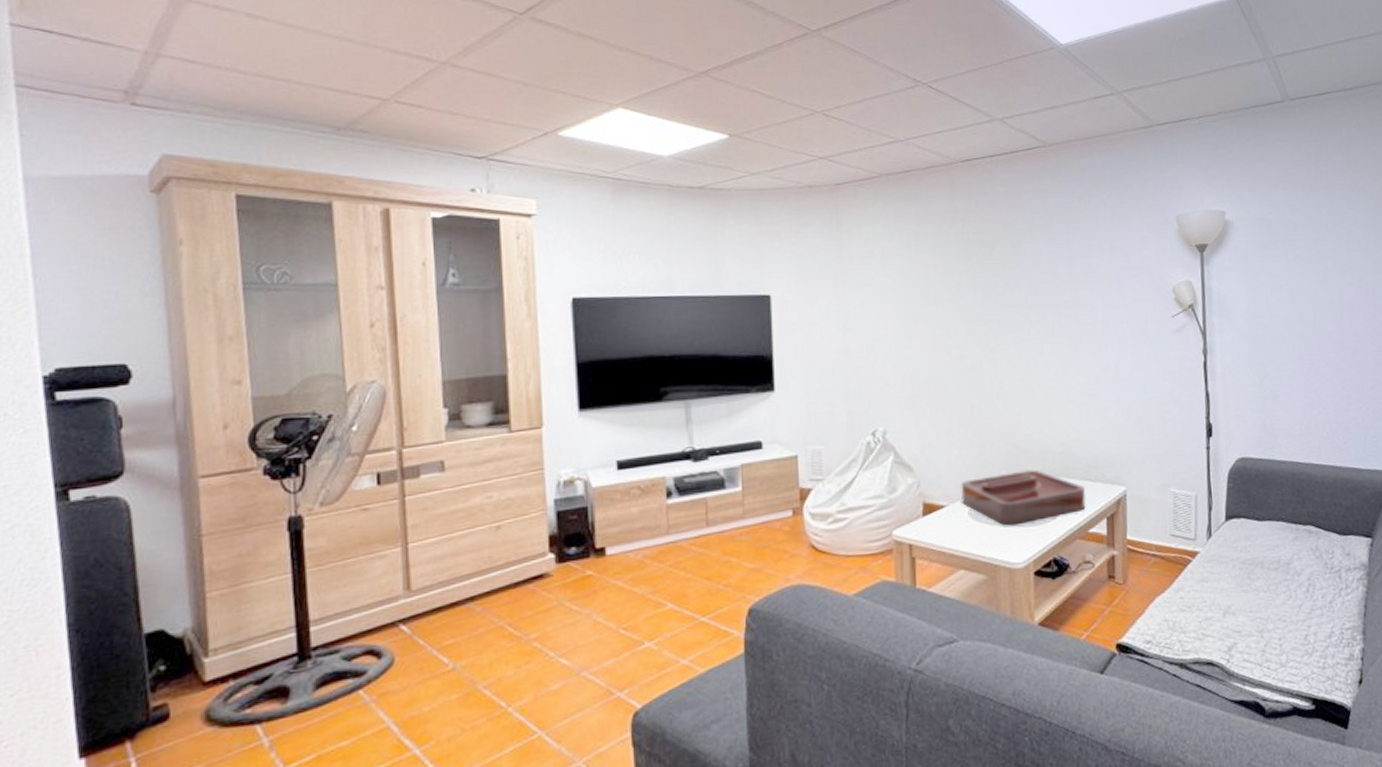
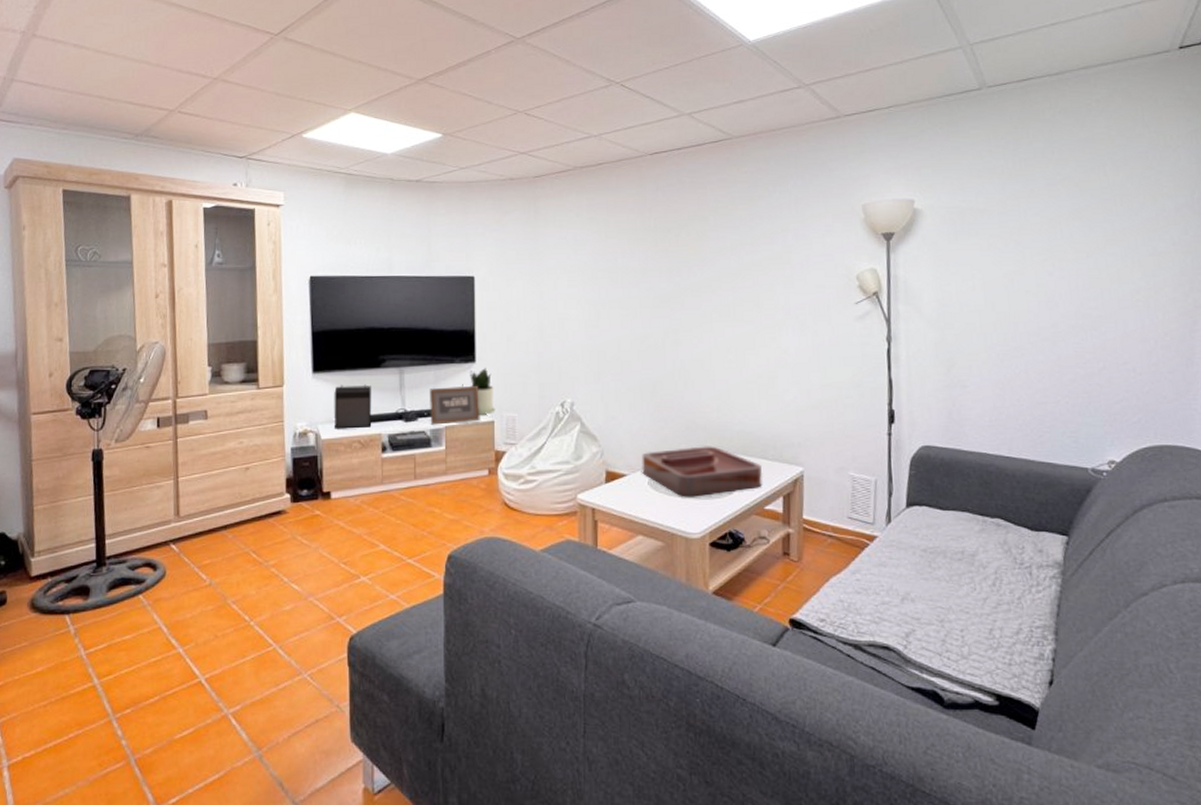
speaker: none [606,421,652,475] -> present [334,384,371,429]
picture frame: none [722,416,782,464] -> present [430,385,480,425]
planter: none [768,397,799,450] -> present [470,368,496,415]

